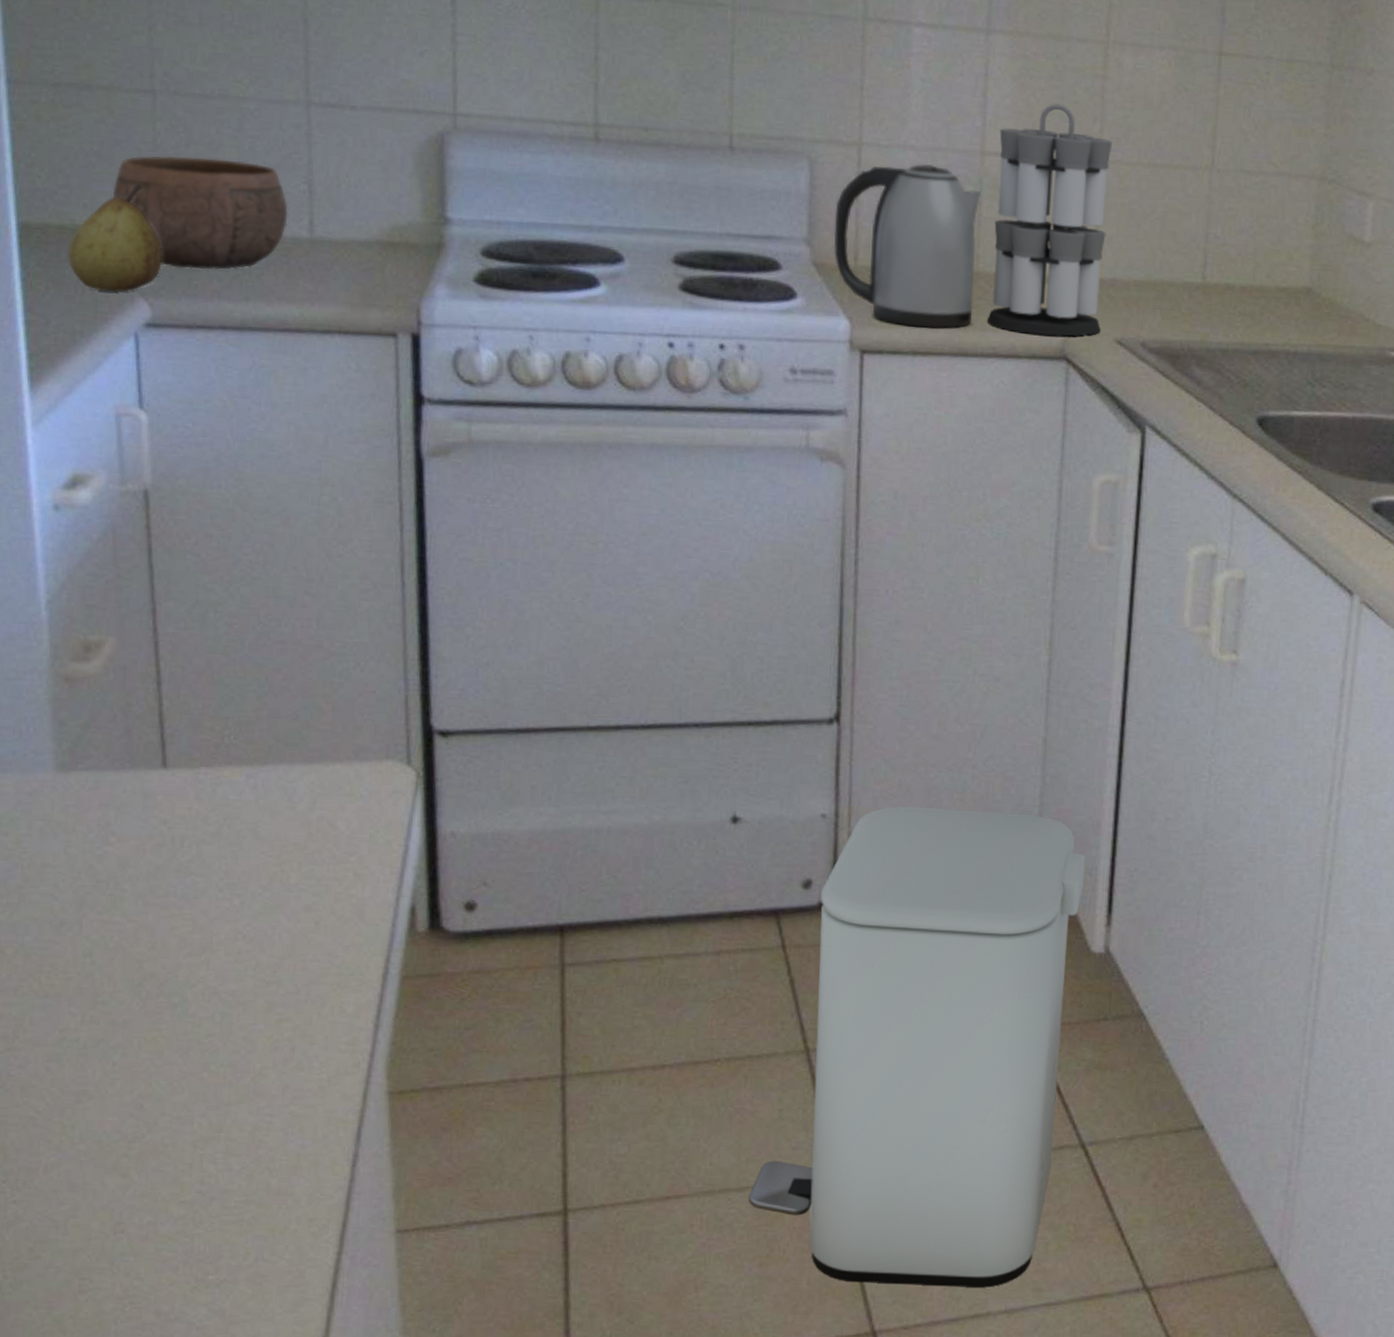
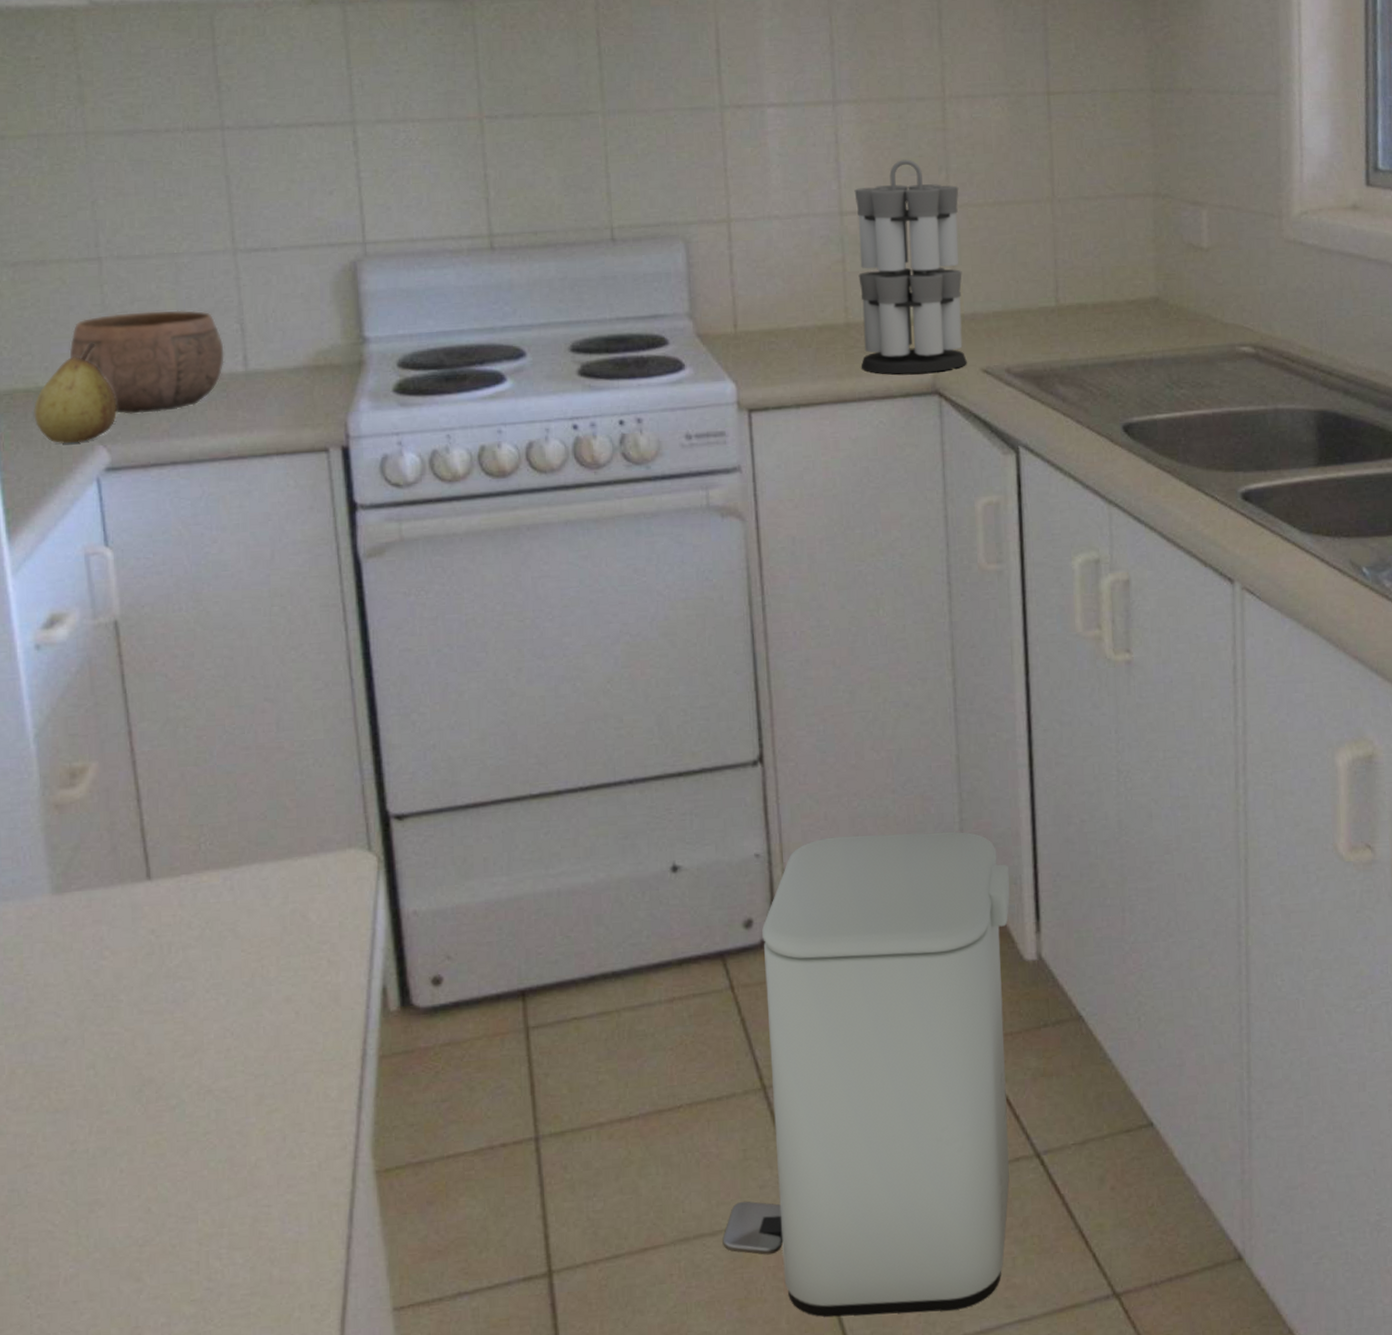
kettle: present [833,163,981,328] -> none [712,229,848,381]

